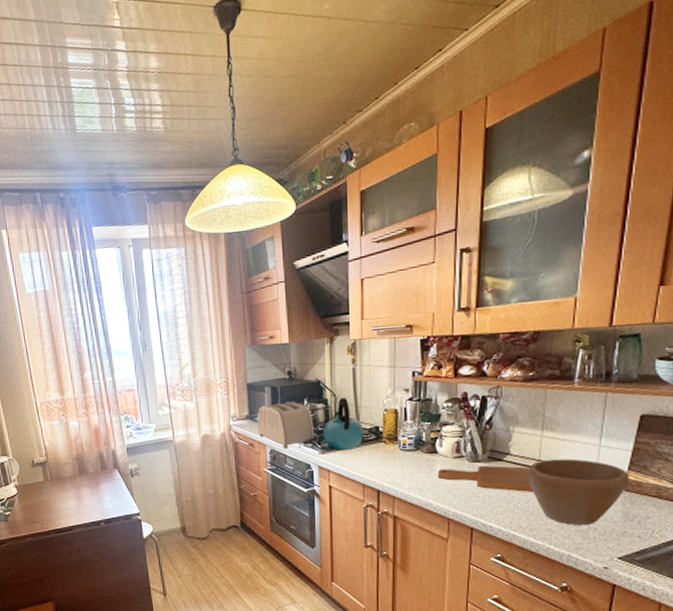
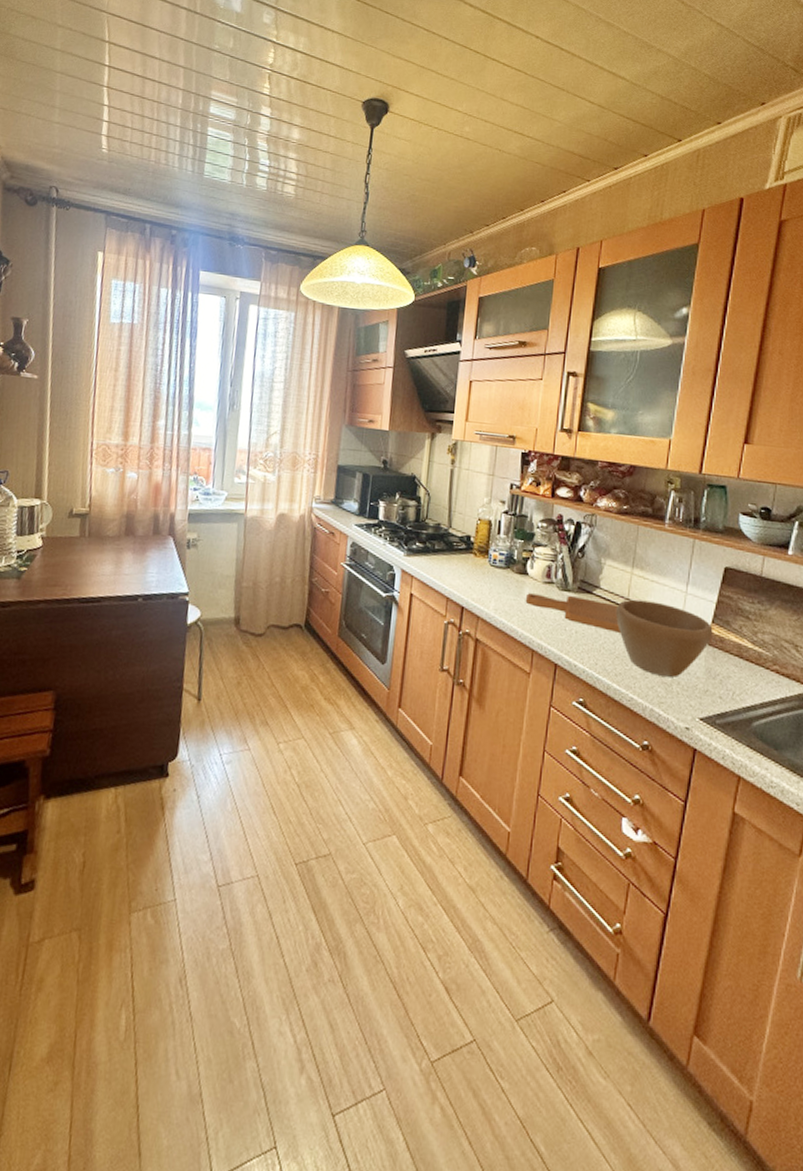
toaster: present [257,401,315,449] -> none [341,492,403,544]
kettle: present [323,398,364,451] -> none [411,498,455,557]

